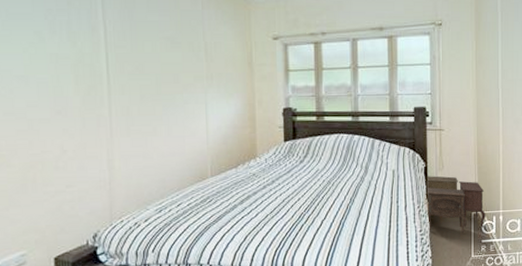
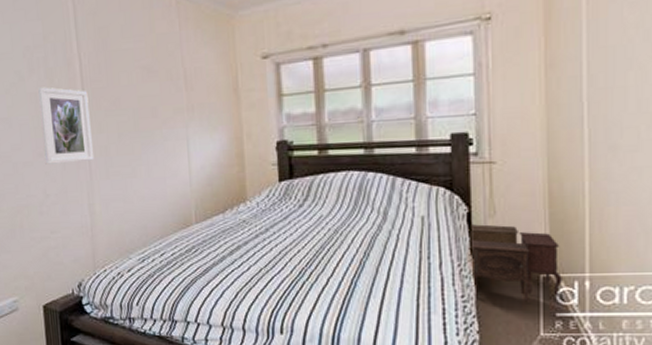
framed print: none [58,49,116,122] -> present [37,87,95,165]

